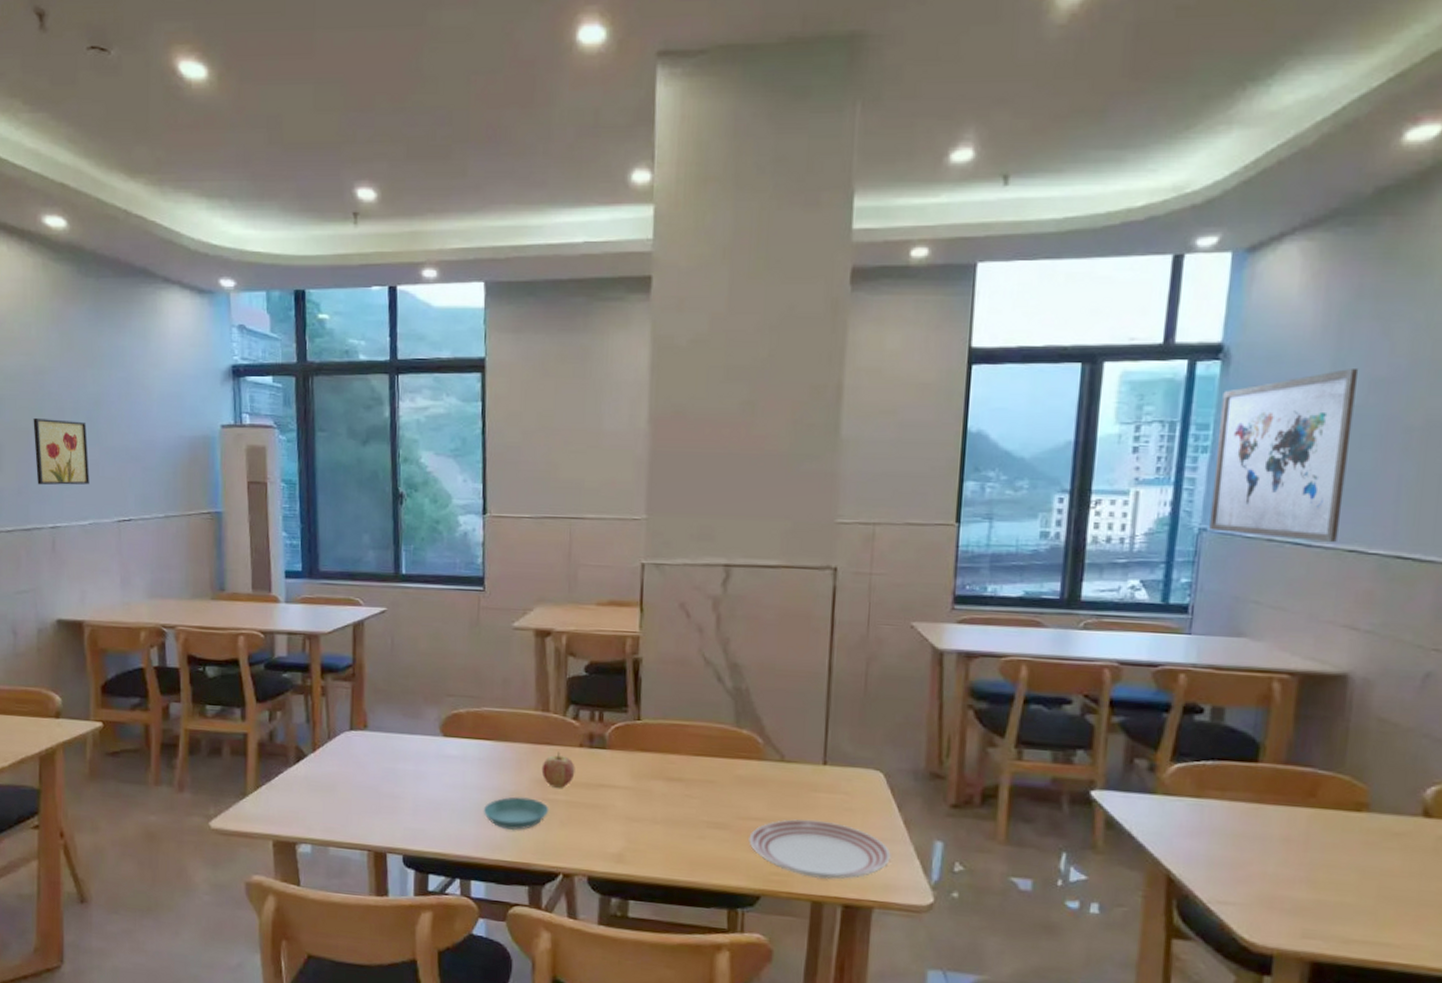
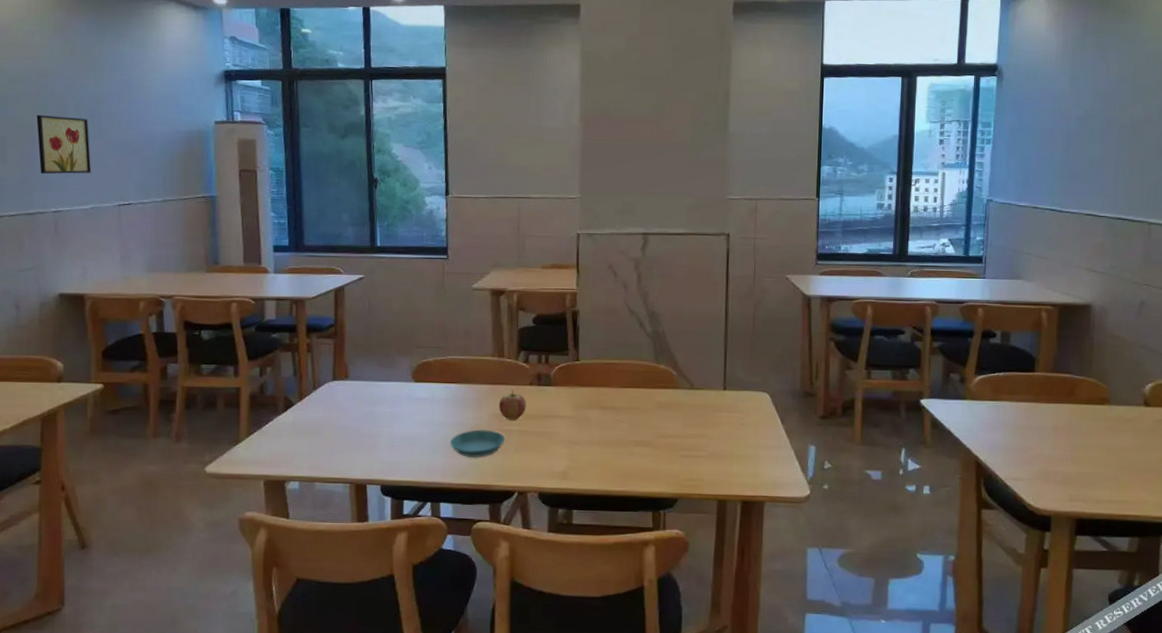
dinner plate: present [748,819,891,879] -> none [667,434,777,482]
wall art: present [1209,367,1359,543] -> none [994,83,1088,209]

